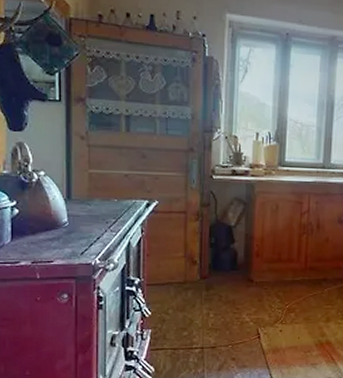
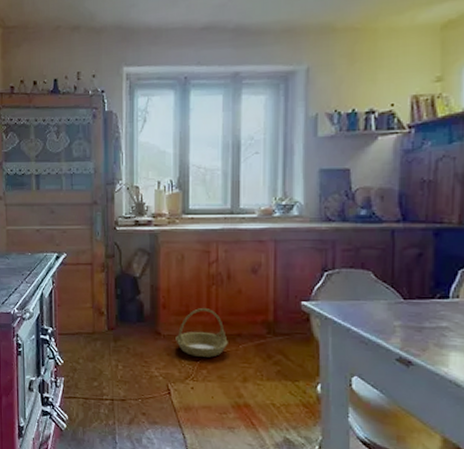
basket: none [267,256,315,301] -> present [176,308,228,358]

